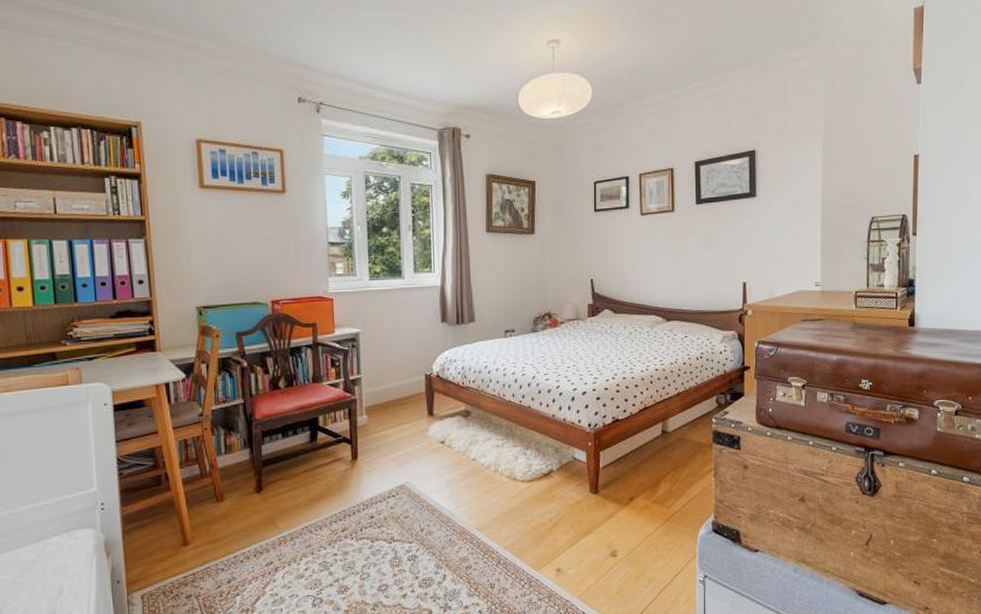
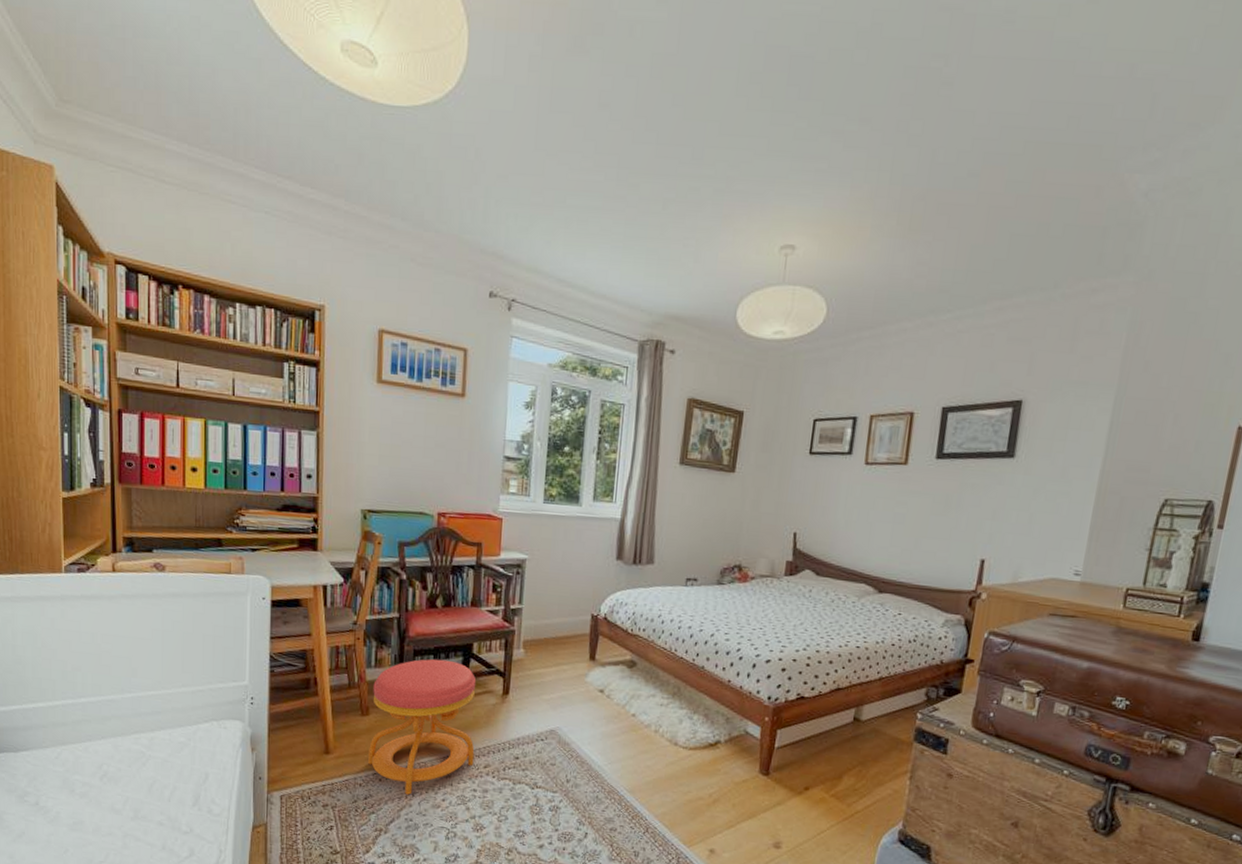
stool: none [225,436,332,571] -> present [368,659,477,795]

